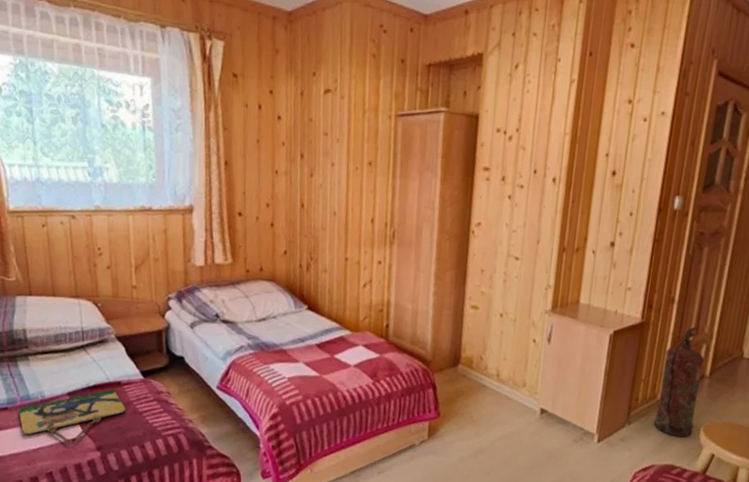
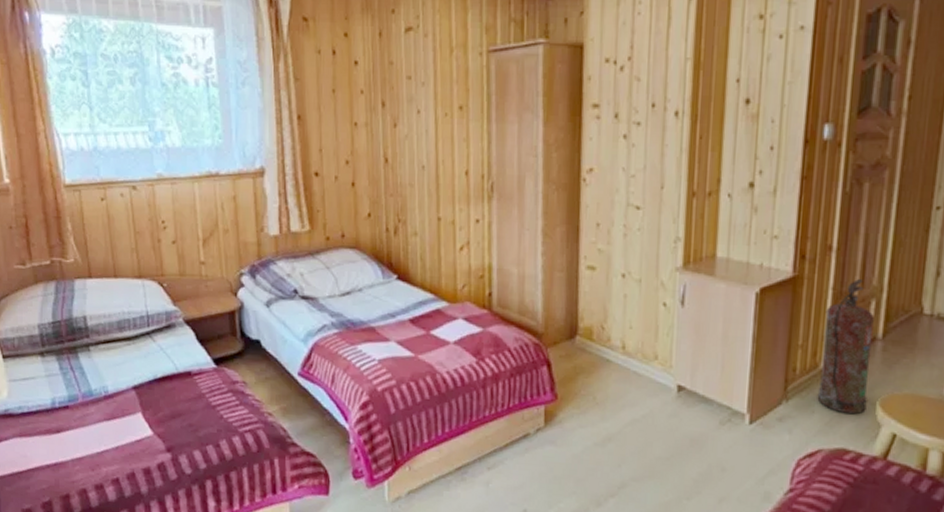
home sign: present [18,389,126,443] -> none [80,380,197,445]

